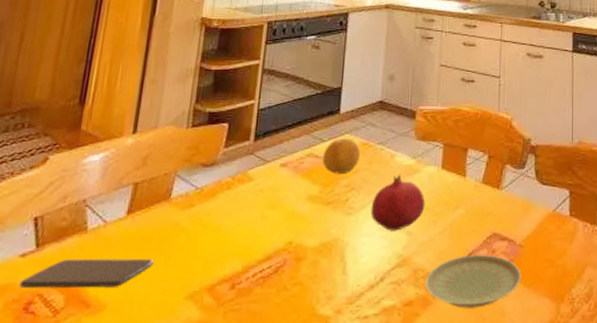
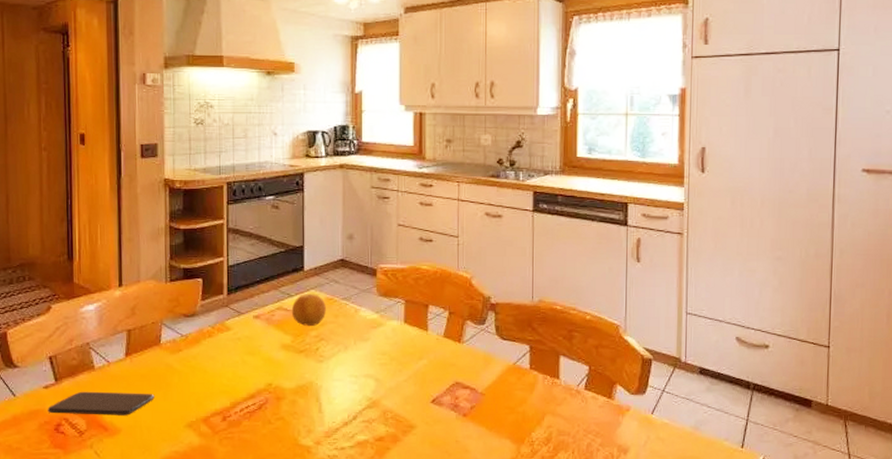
fruit: present [370,174,426,231] -> none [340,327,390,377]
plate: present [425,254,522,309] -> none [394,400,484,445]

